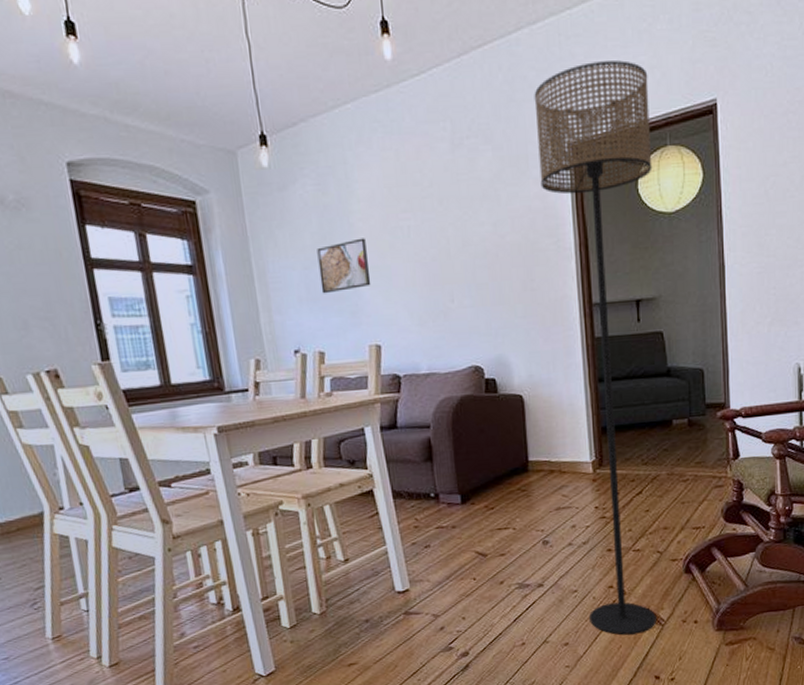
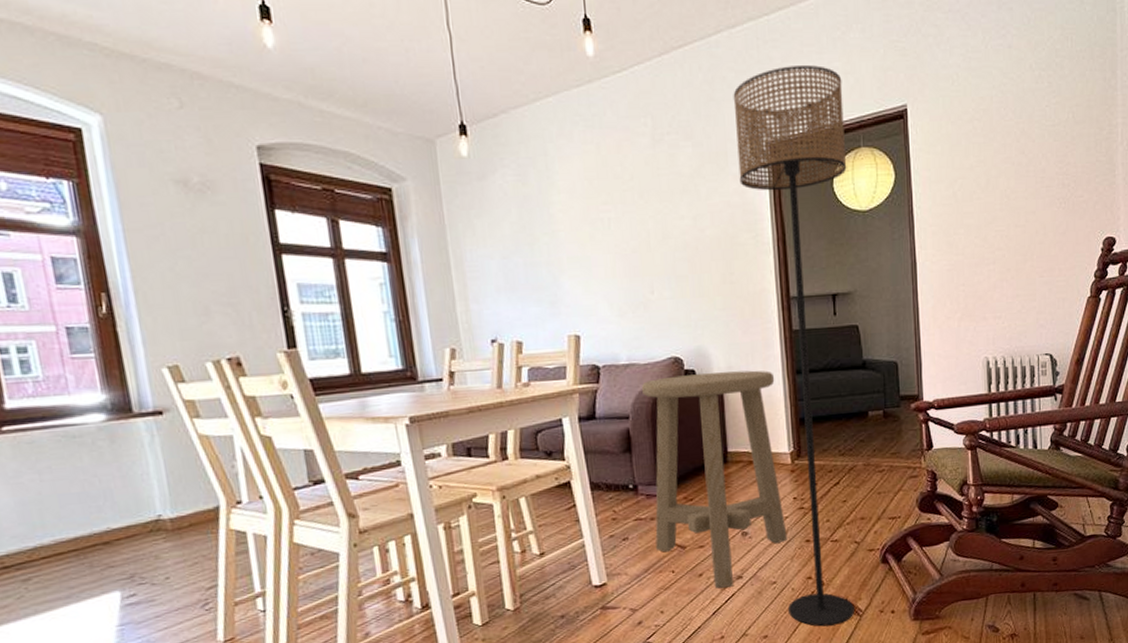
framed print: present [317,238,371,294] -> none [516,229,571,284]
stool: none [443,378,589,596] -> present [642,370,788,589]

